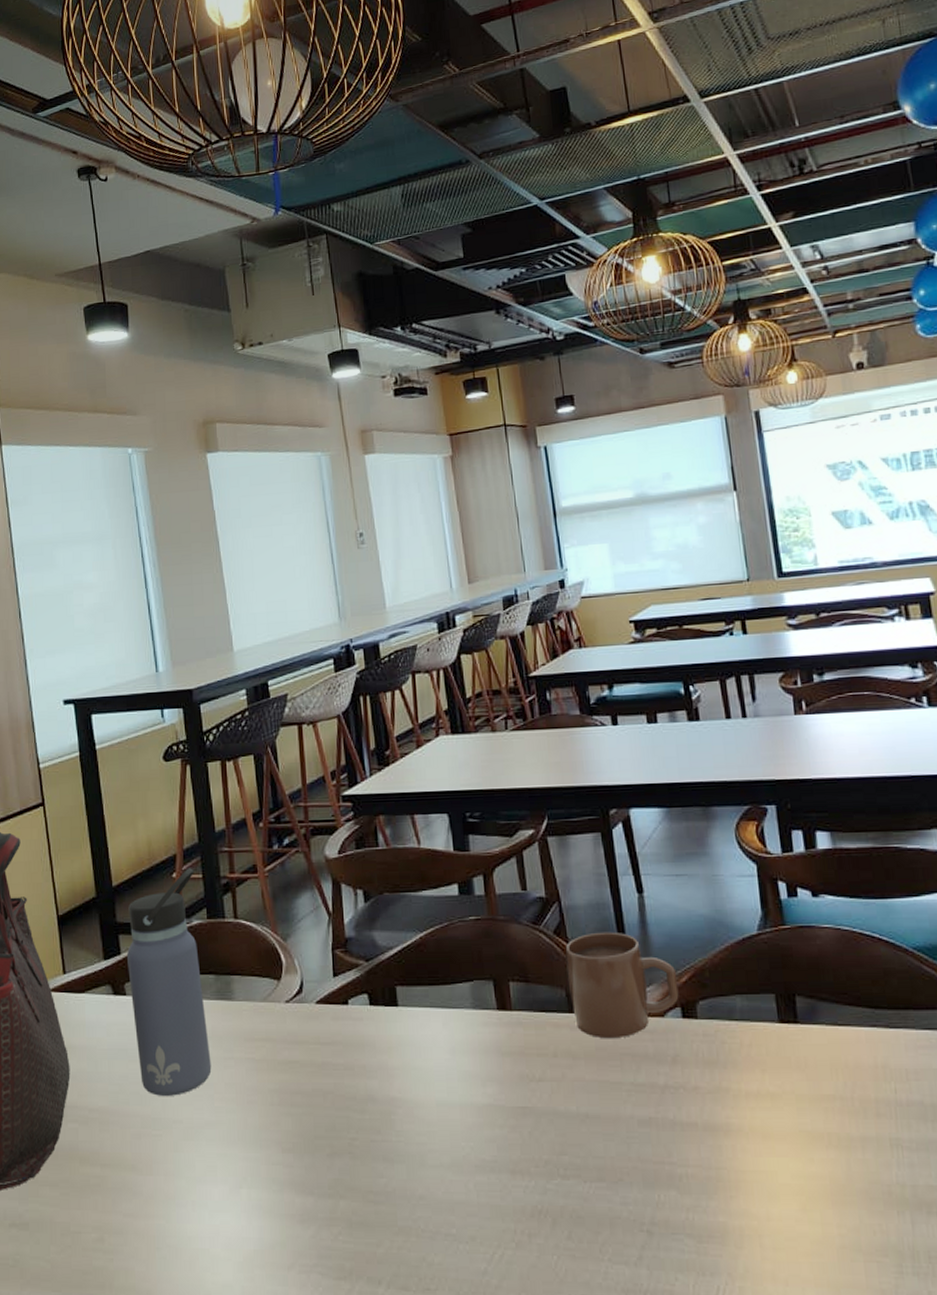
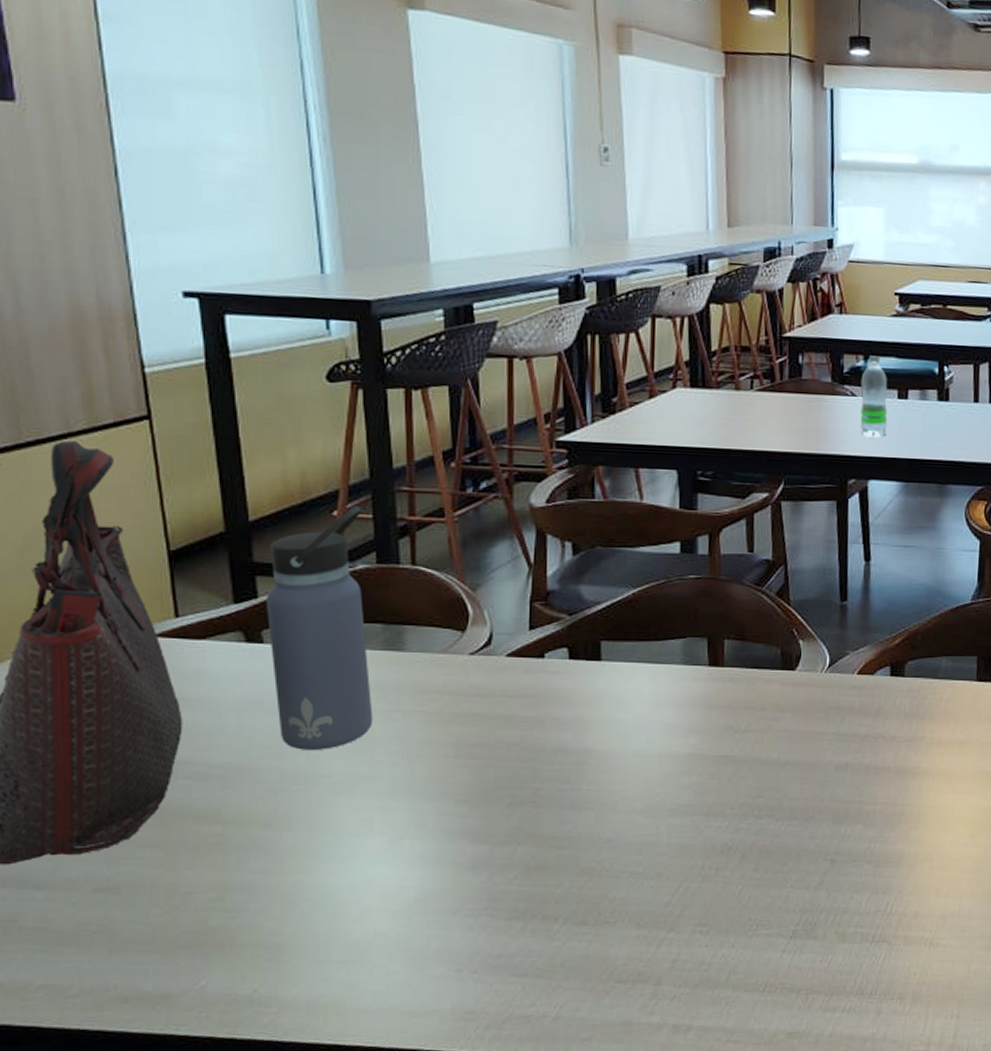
mug: present [565,931,679,1037] -> none [784,595,892,693]
bottle: none [608,684,641,766] -> present [860,356,888,438]

